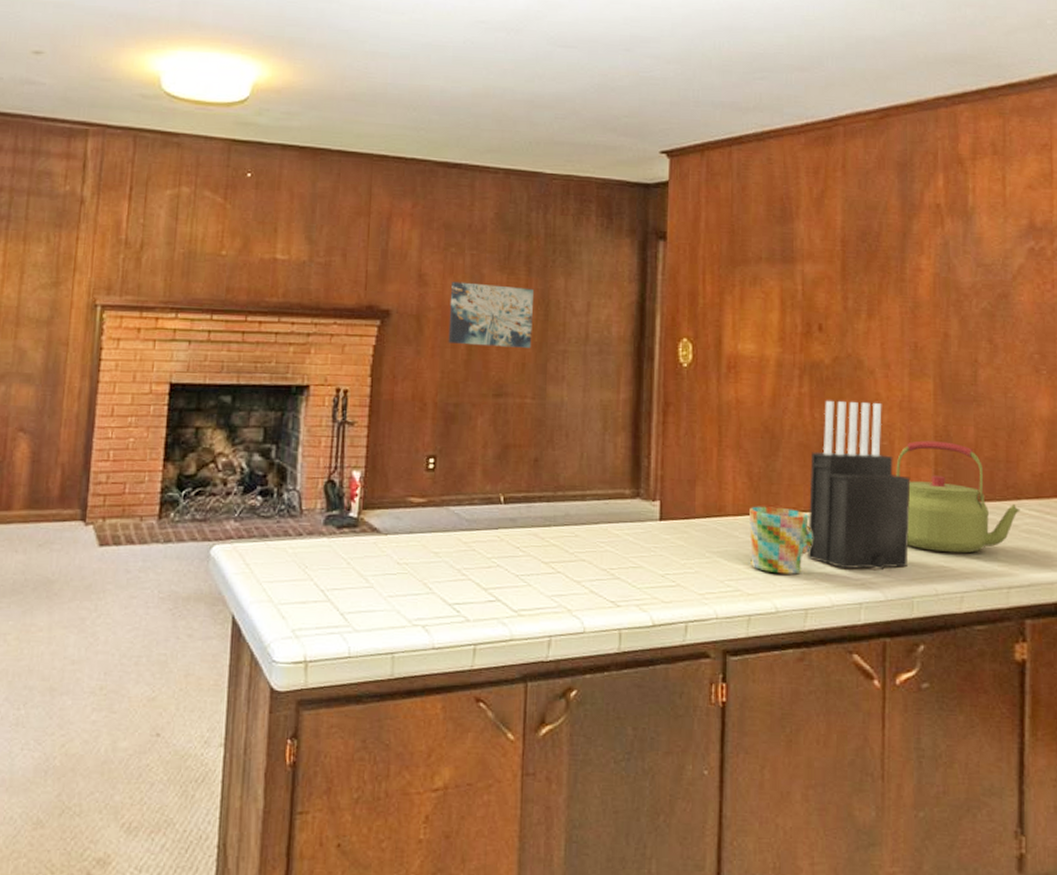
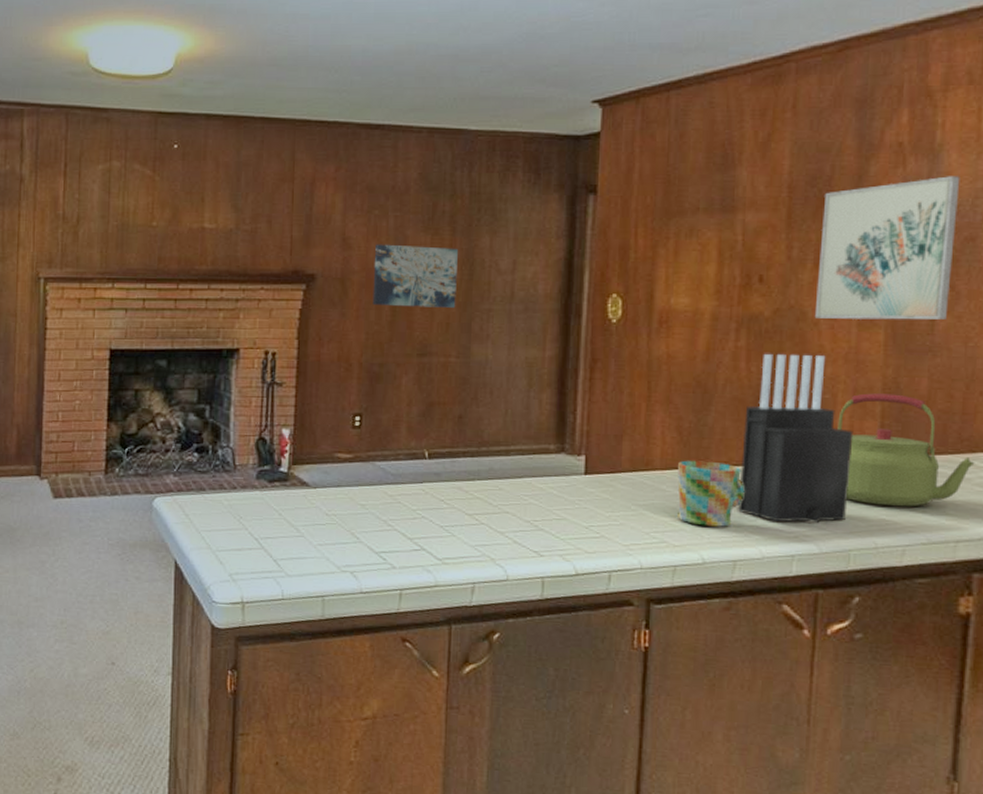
wall art: none [870,237,991,371] -> present [814,176,960,320]

